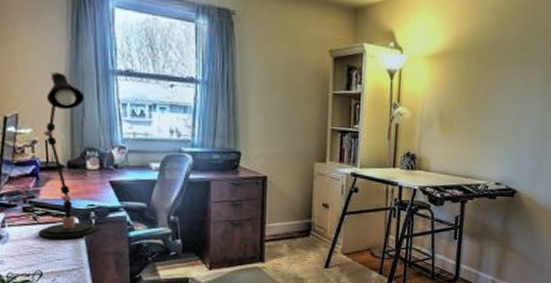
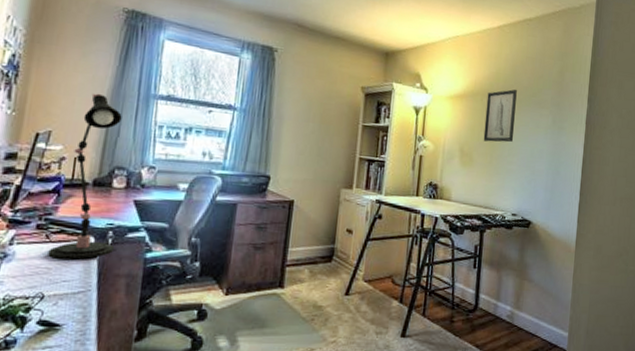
wall art: none [465,43,504,106] -> present [483,89,517,143]

